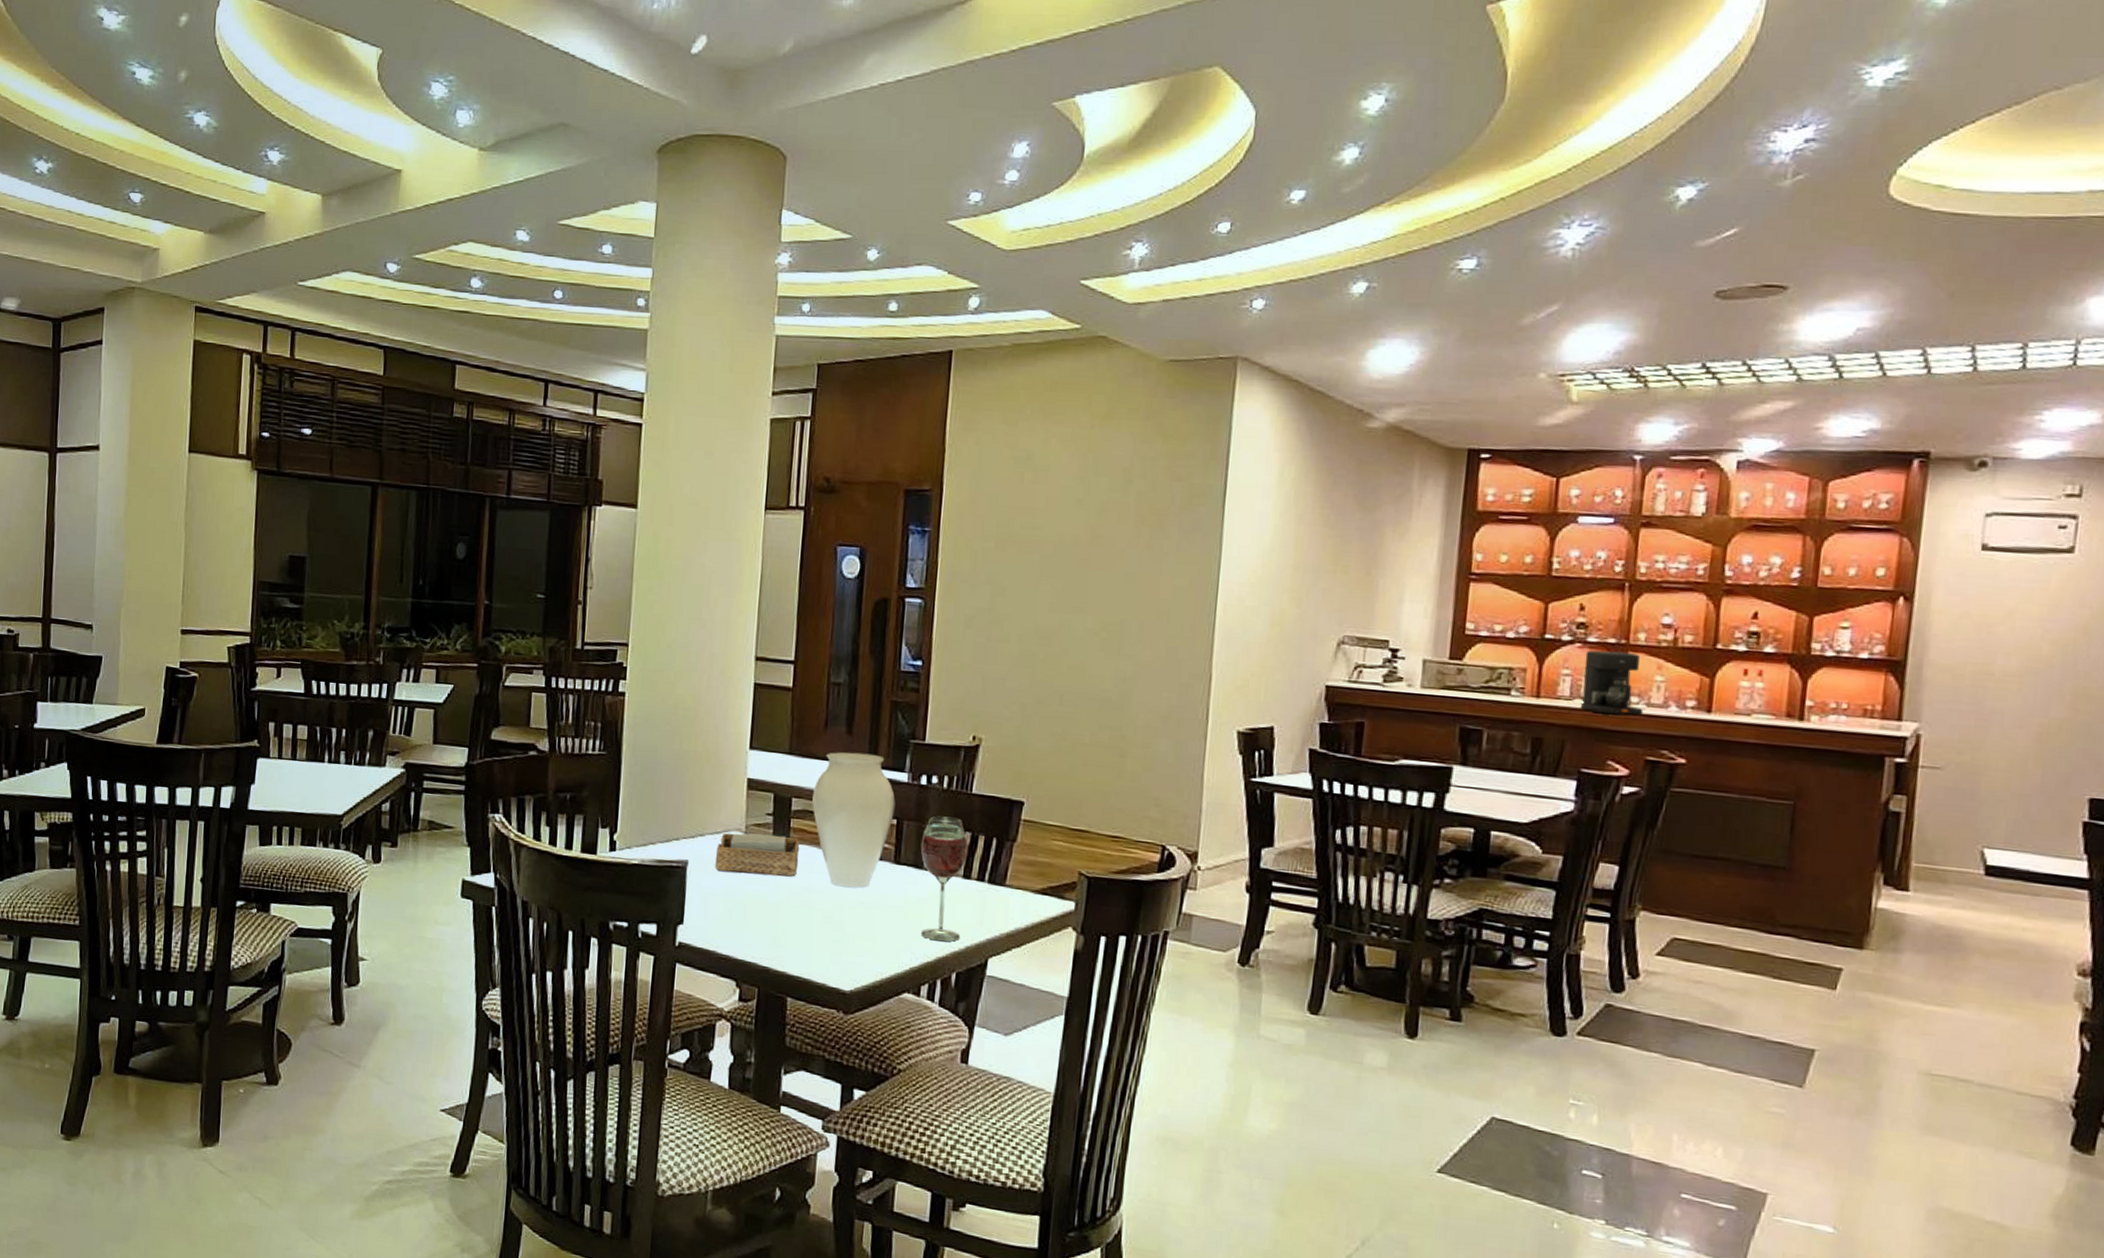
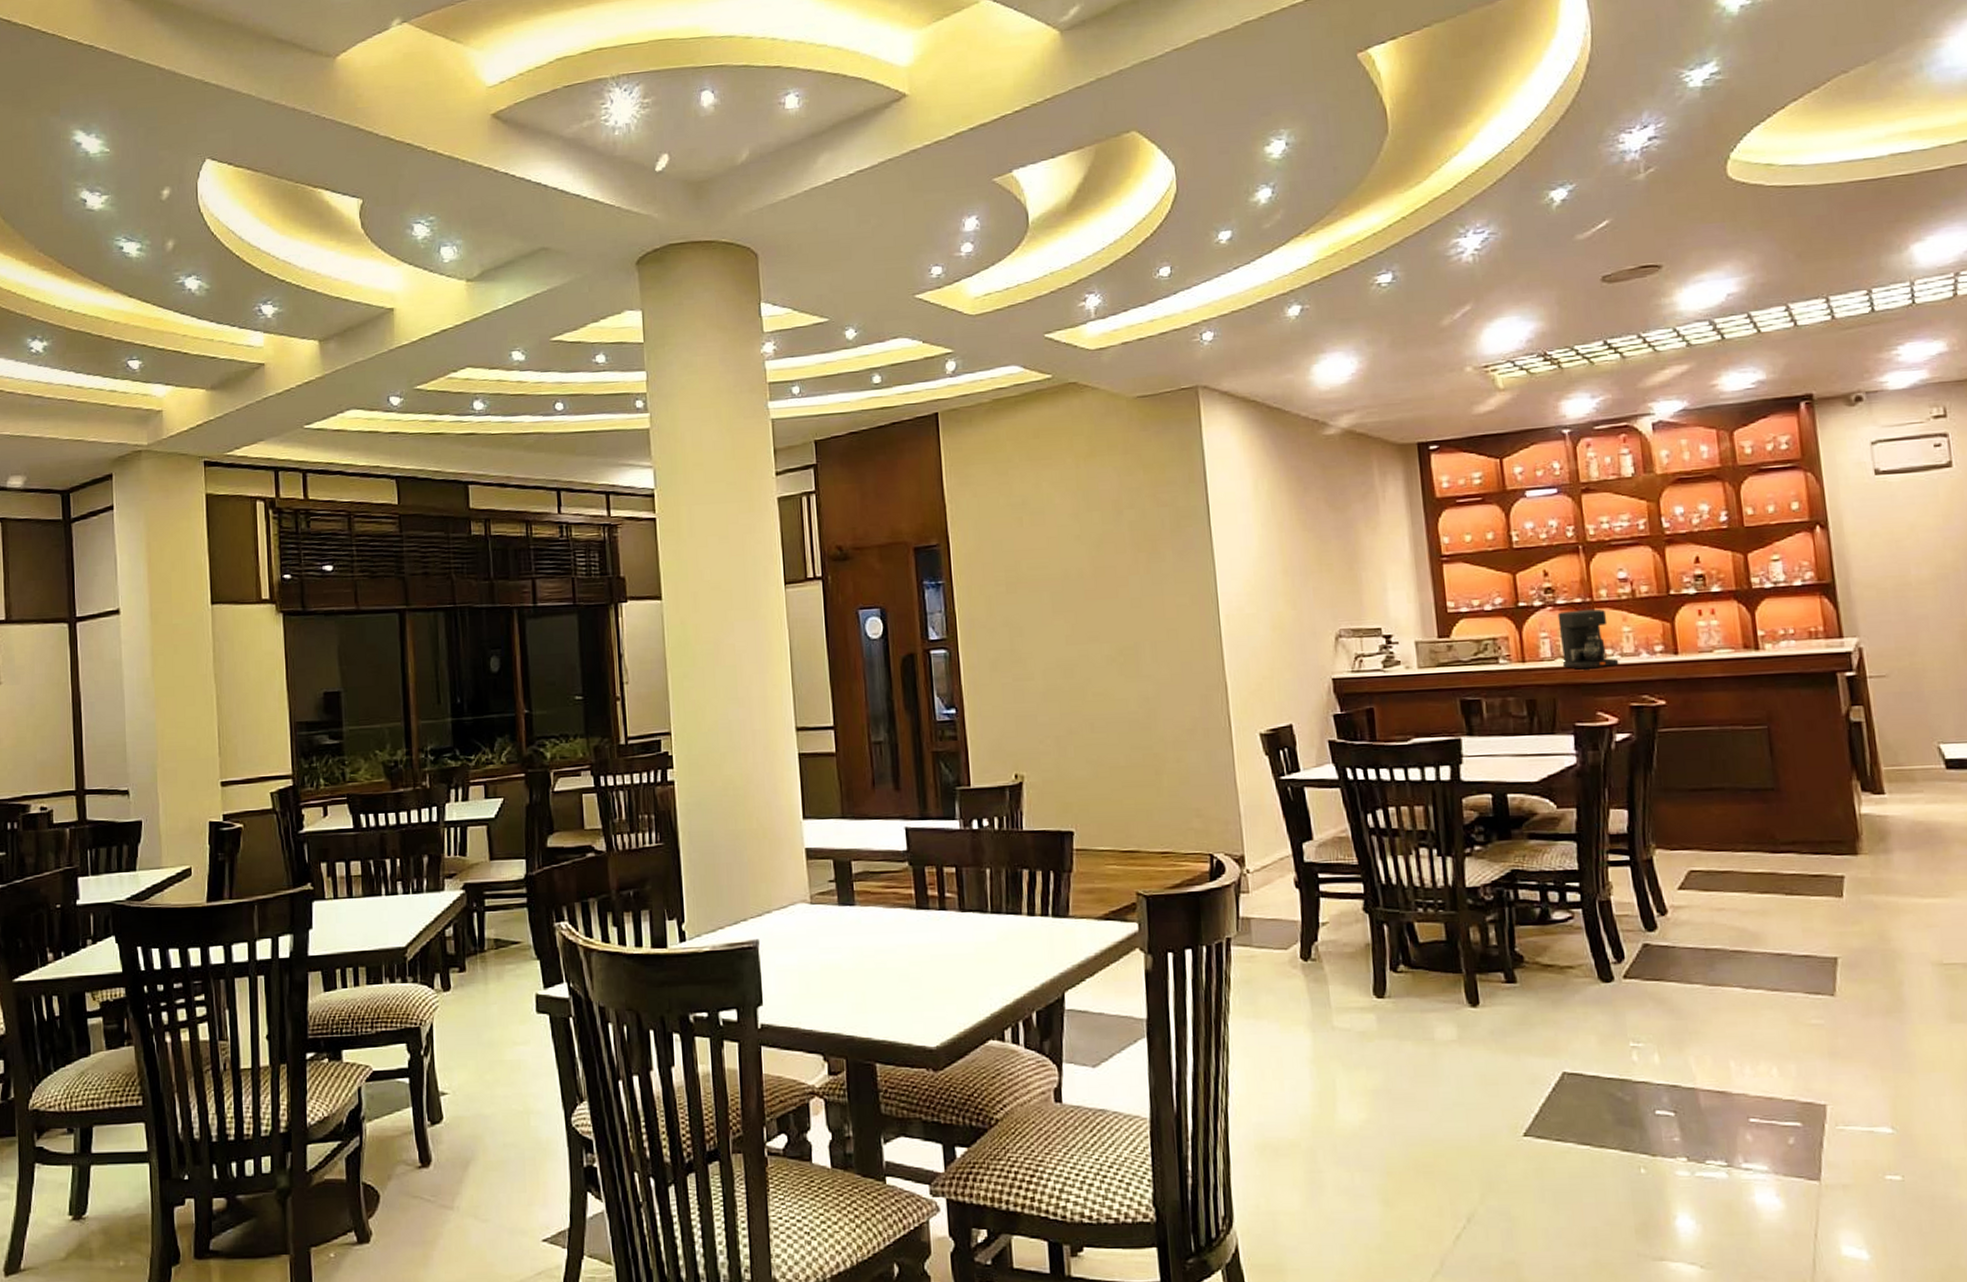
napkin holder: present [714,833,800,877] -> none [785,900,867,946]
vase: present [811,752,896,889] -> none [870,806,952,943]
wineglass: present [920,815,968,942] -> none [982,857,1035,983]

